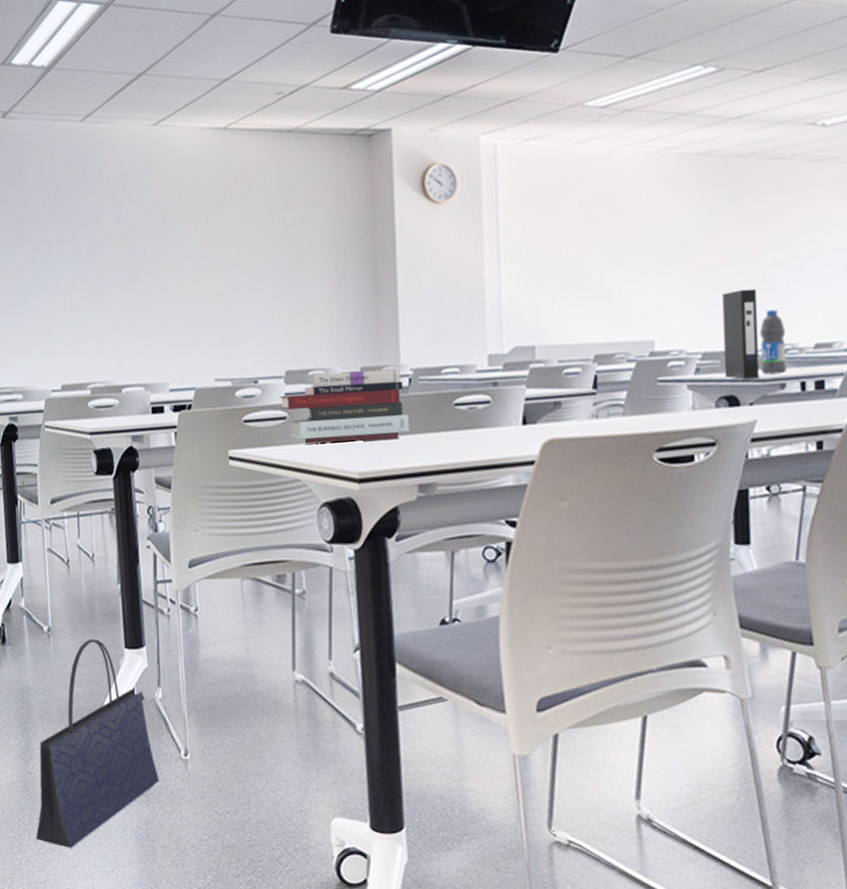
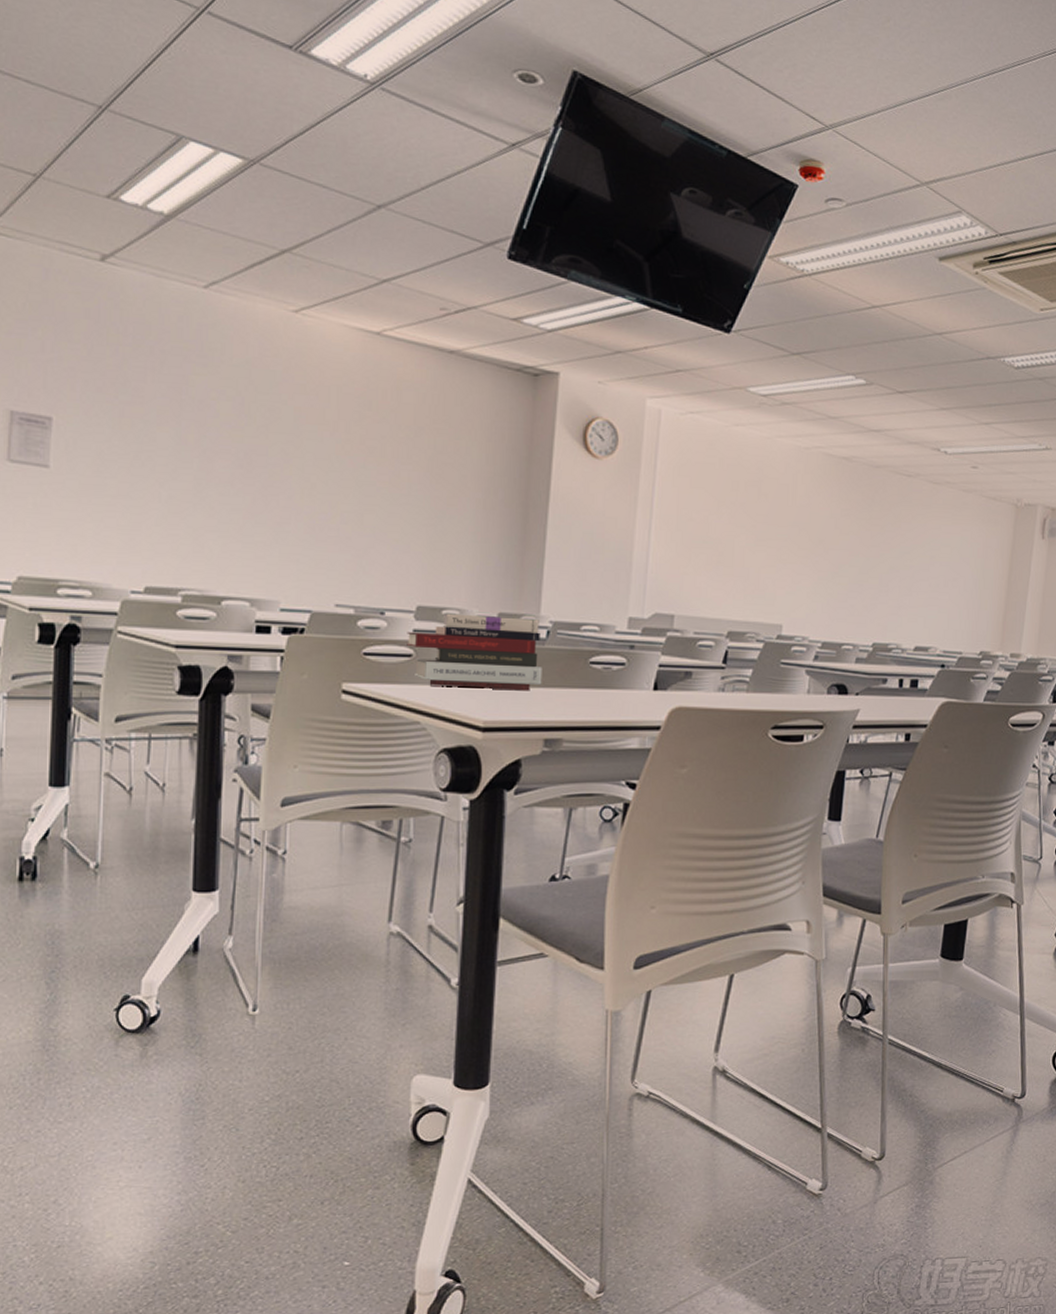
tote bag: present [36,638,159,848] -> none [52,879,219,1115]
binder: present [722,288,760,380] -> none [839,589,873,672]
water bottle: present [759,309,788,375] -> none [868,611,893,670]

